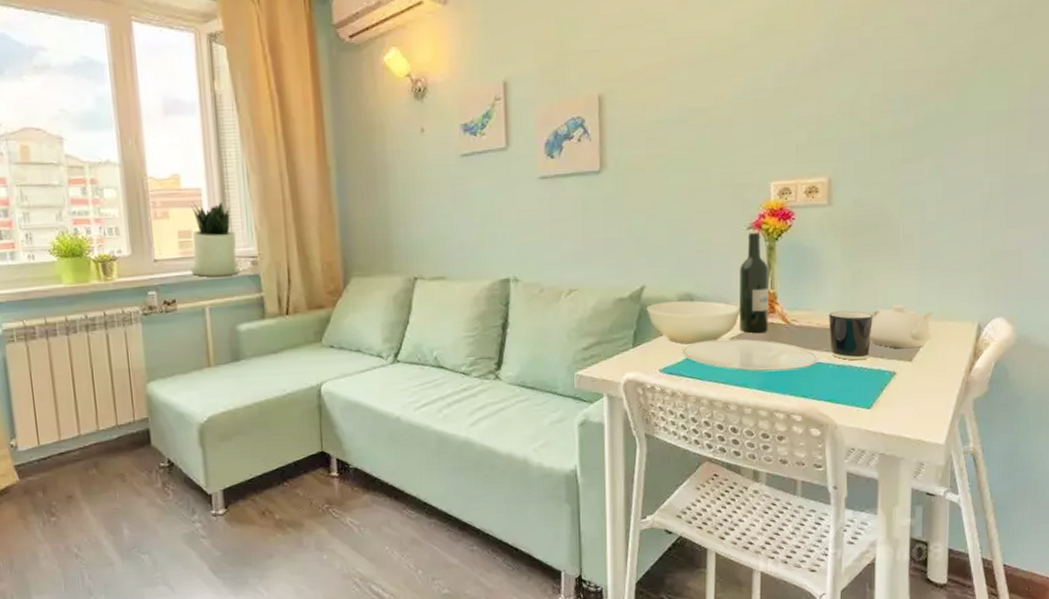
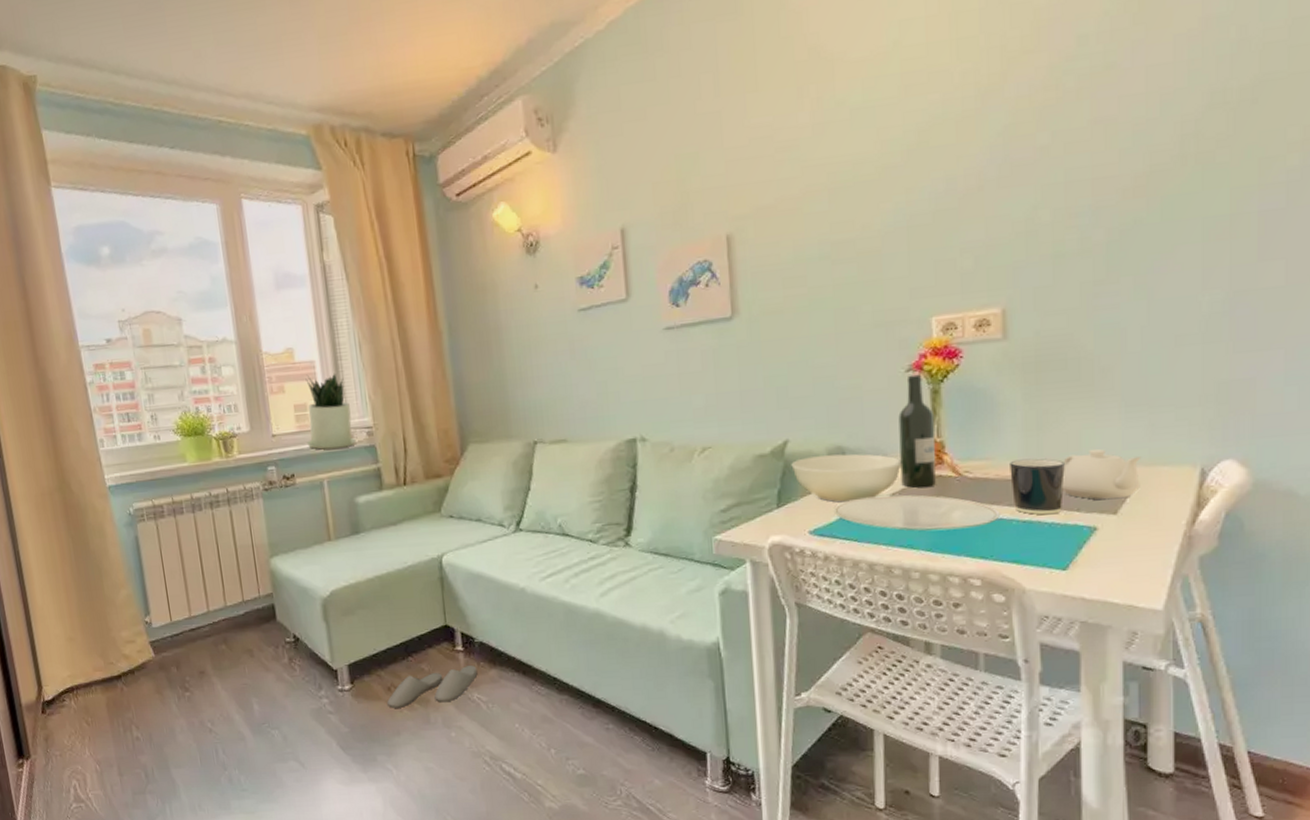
slippers: none [261,491,351,532] -> present [387,666,478,708]

